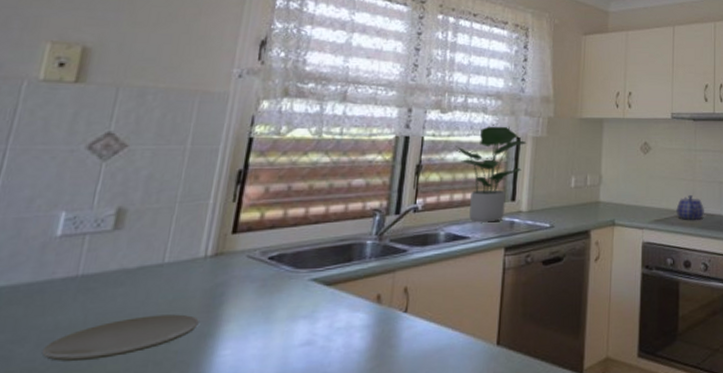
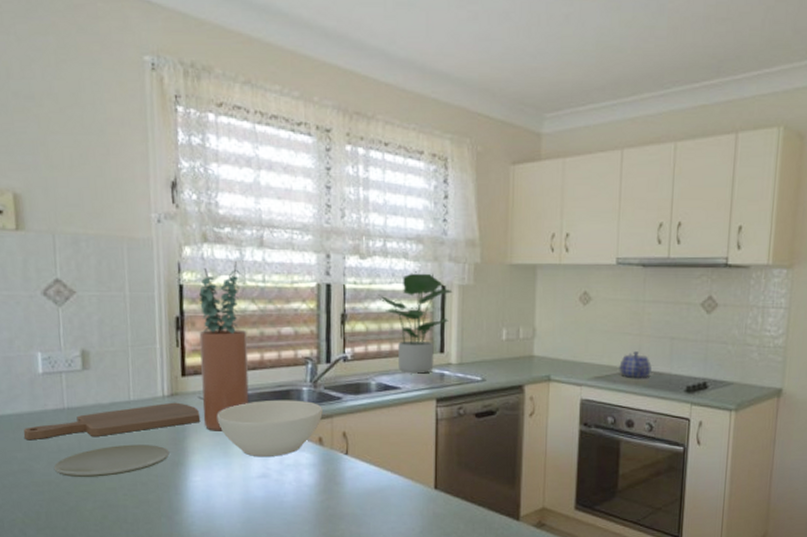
cutting board: none [12,263,246,318] -> present [23,402,201,441]
vase: none [247,115,319,294] -> present [199,262,249,431]
bowl: none [264,254,385,322] -> present [217,399,323,458]

